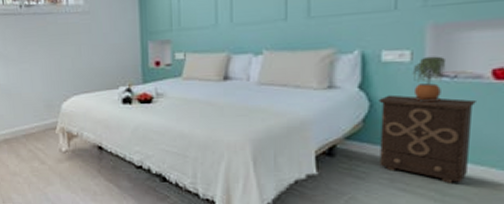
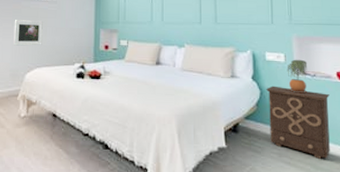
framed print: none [40,38,77,72] -> present [13,20,43,46]

